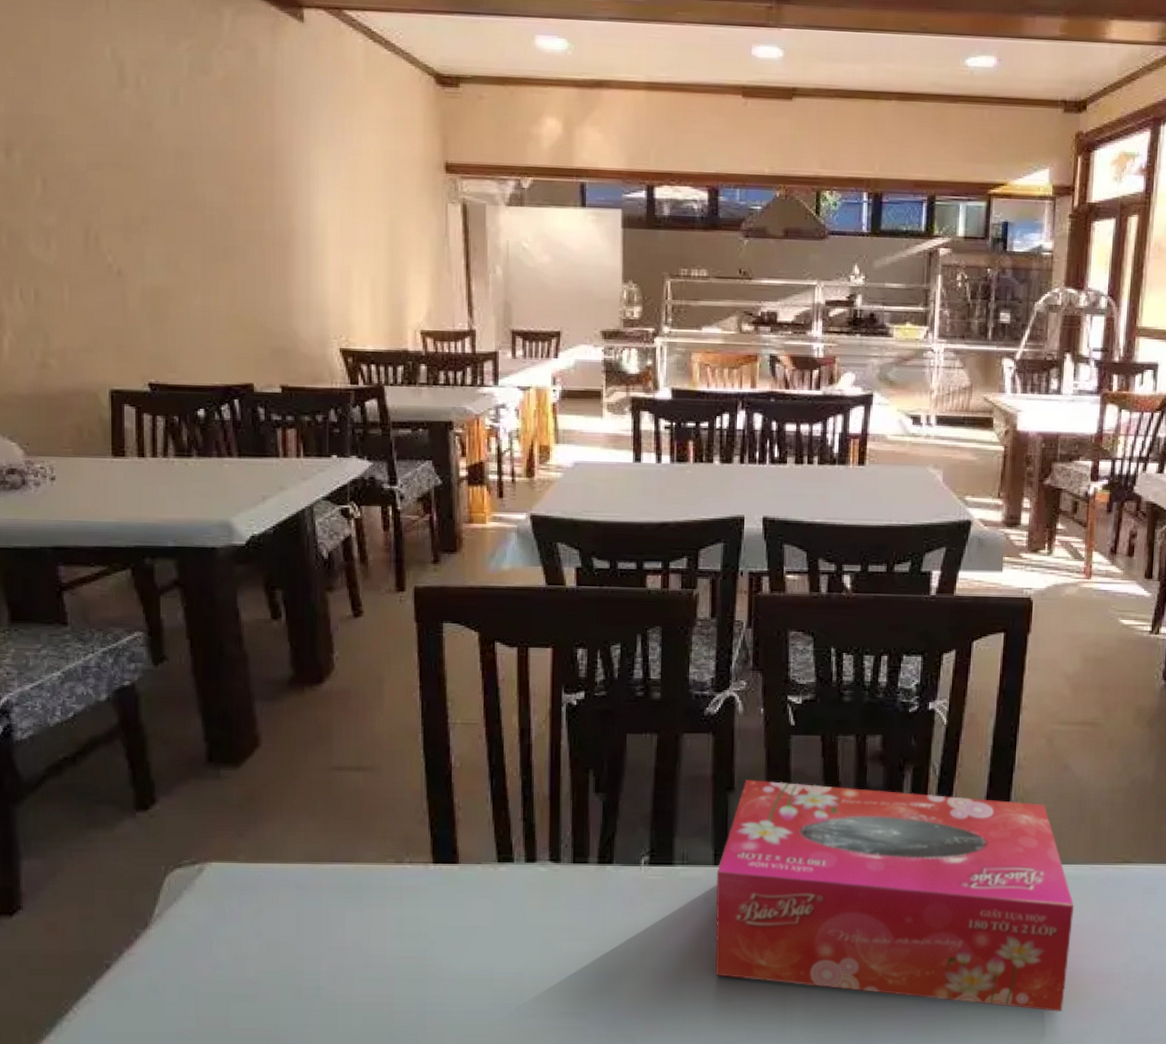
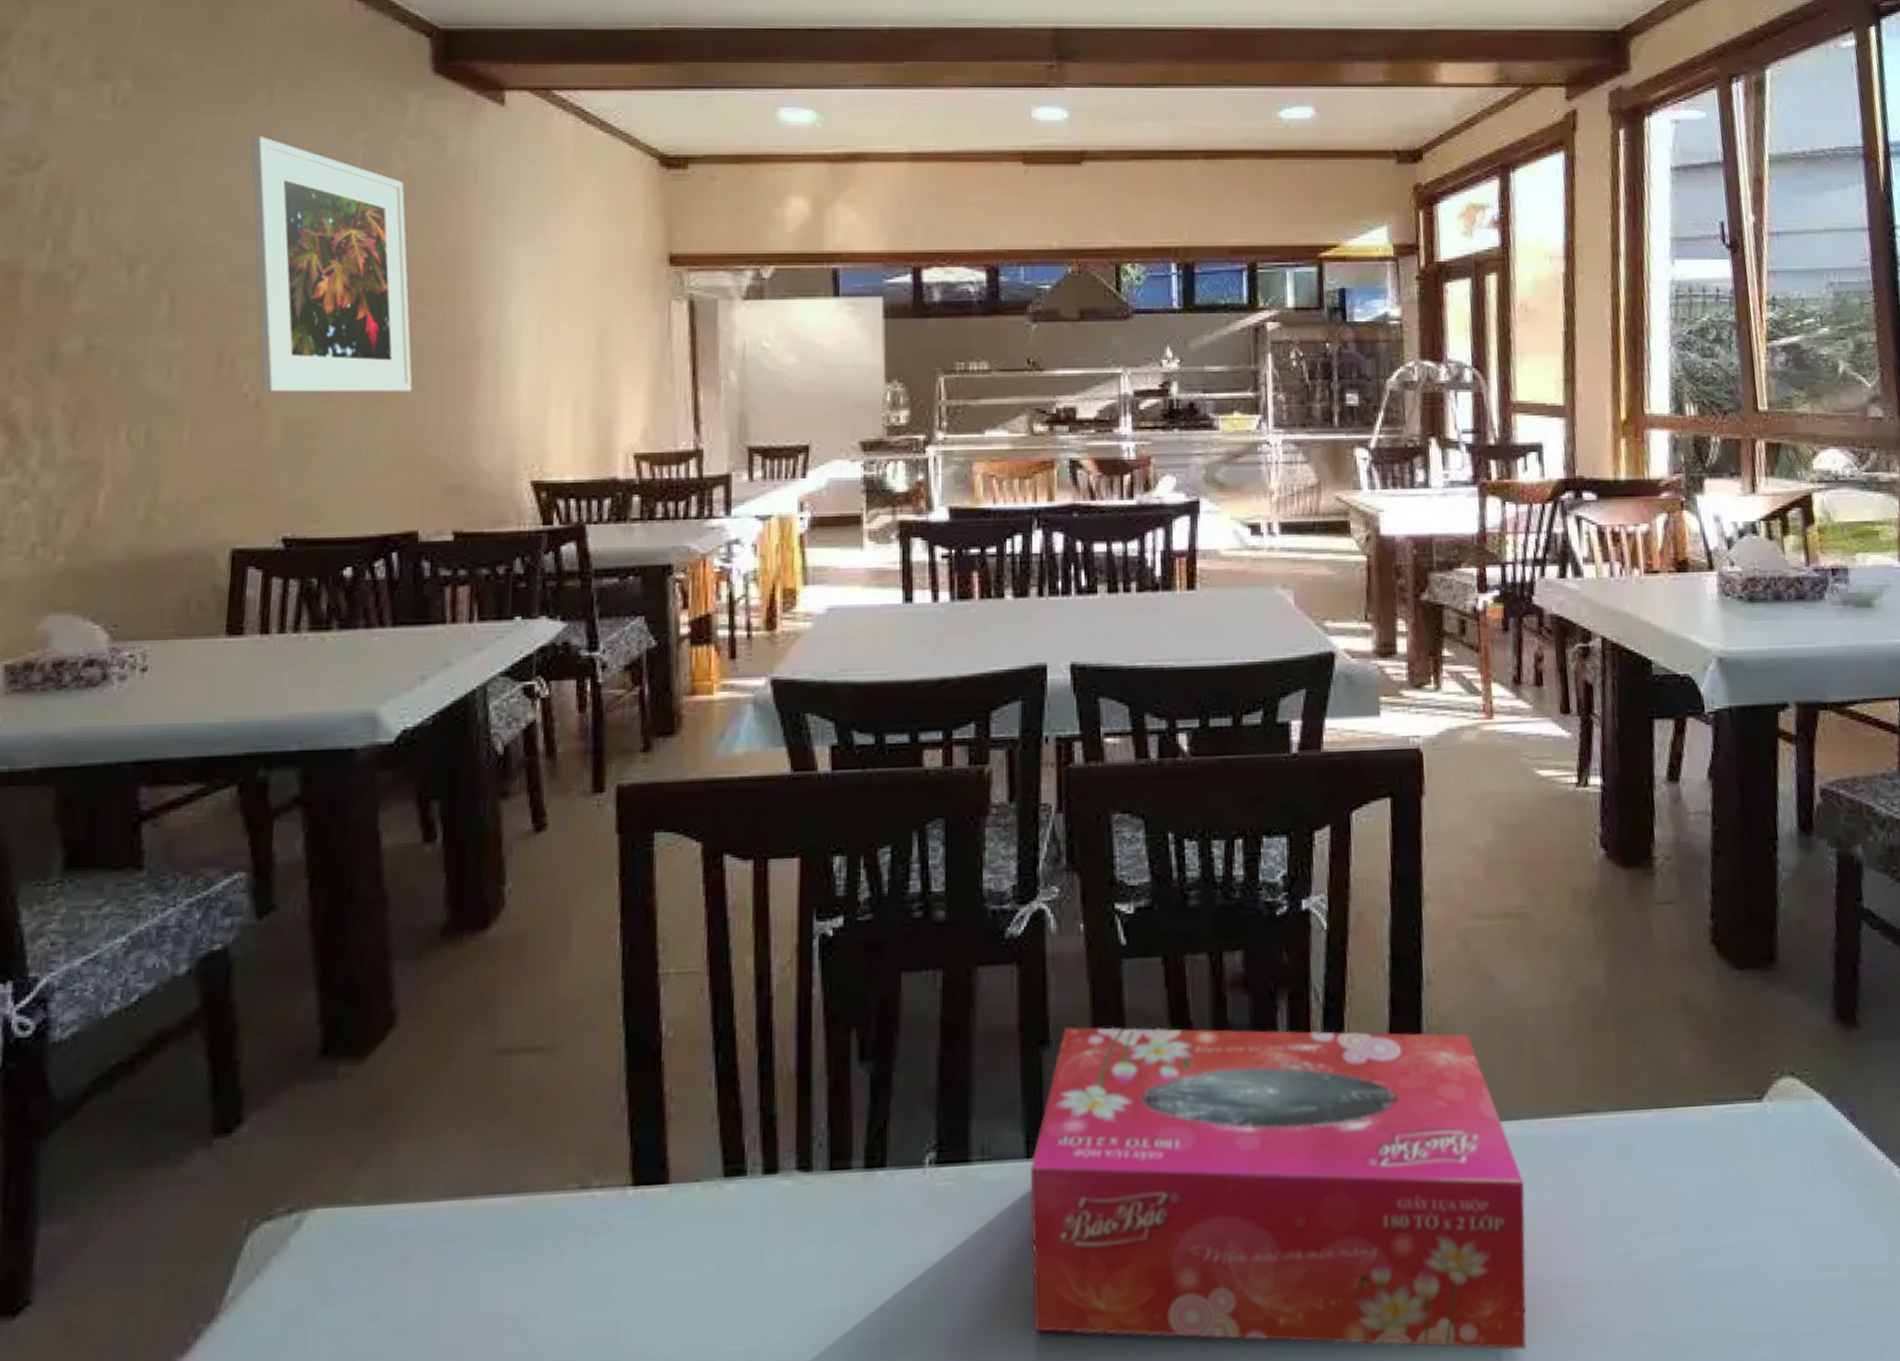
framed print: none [94,39,242,270] -> present [250,135,413,393]

